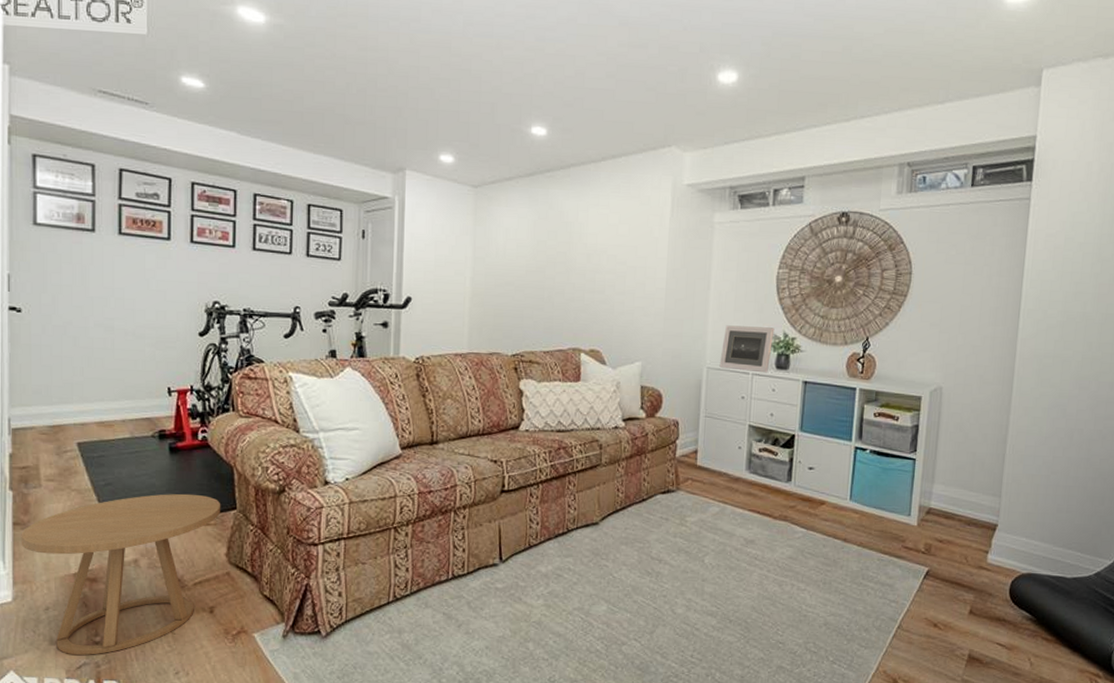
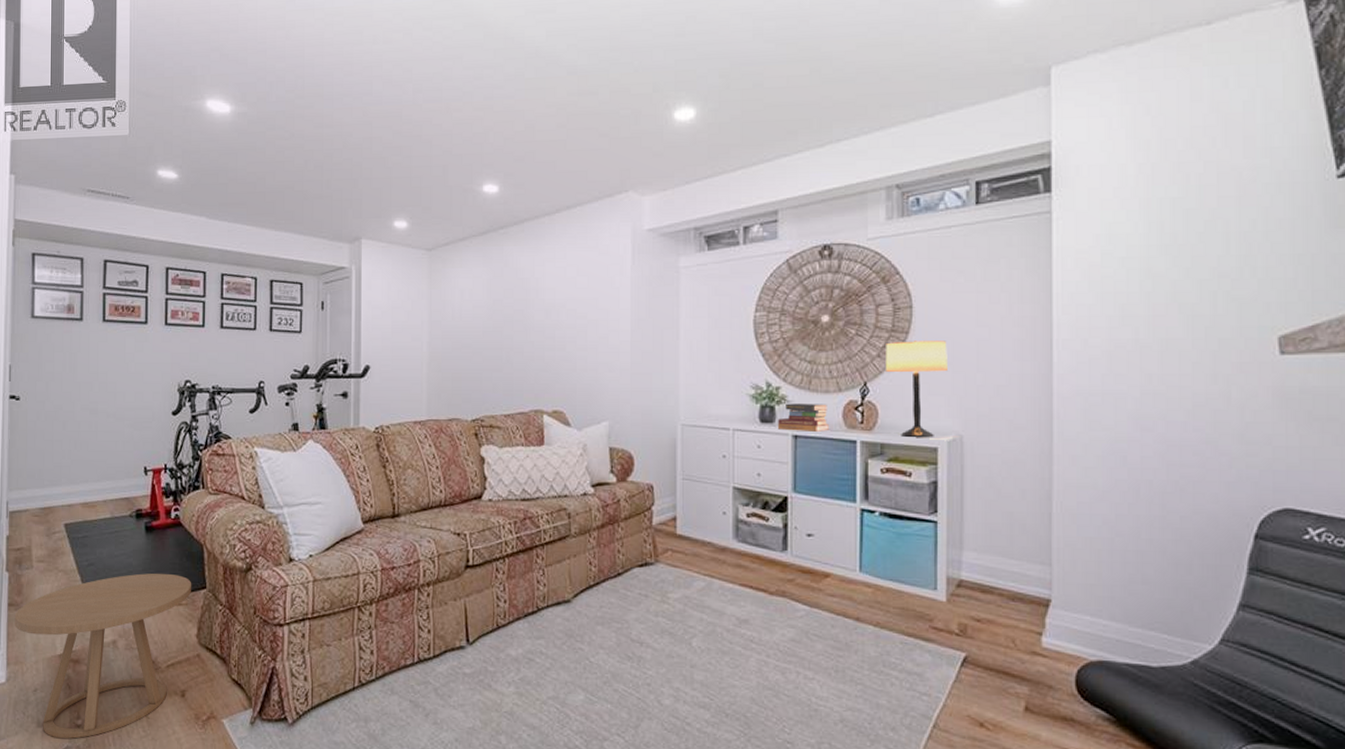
picture frame: present [719,325,775,373] -> none [695,377,755,428]
books: none [791,353,834,380] -> present [778,403,829,433]
table lamp: none [885,303,937,388] -> present [886,340,947,438]

